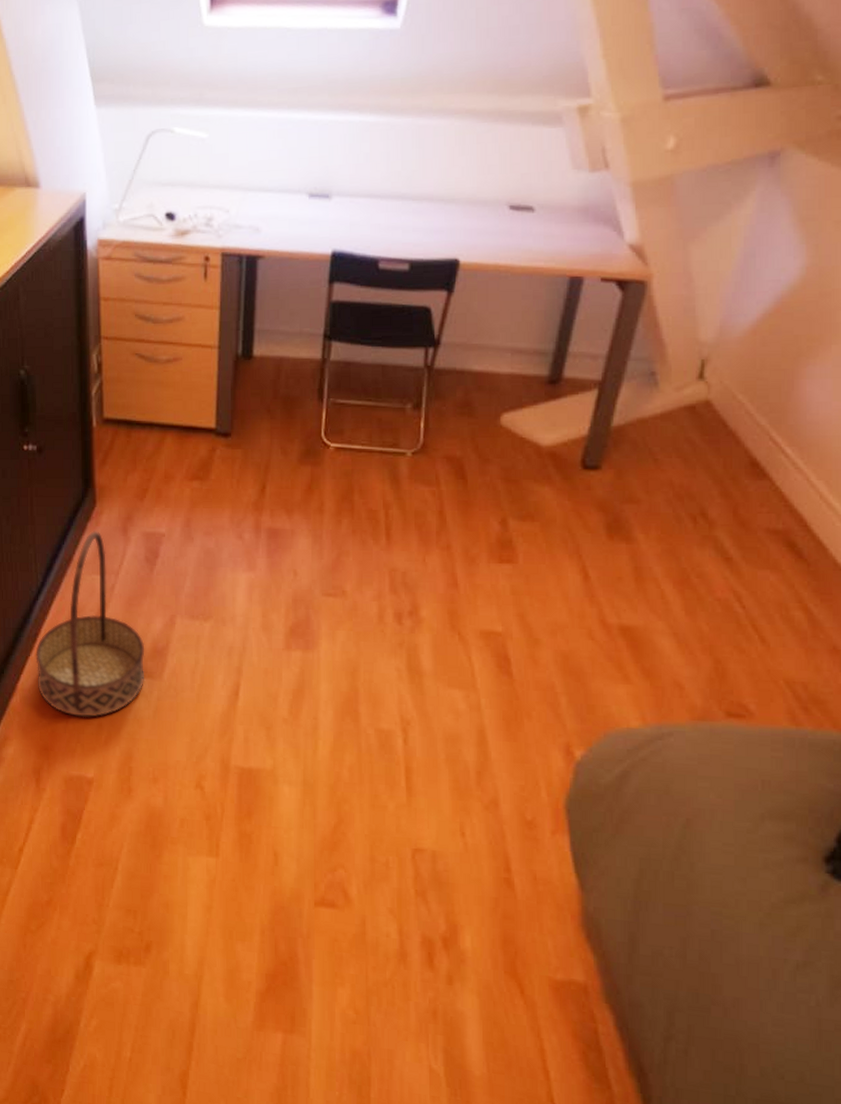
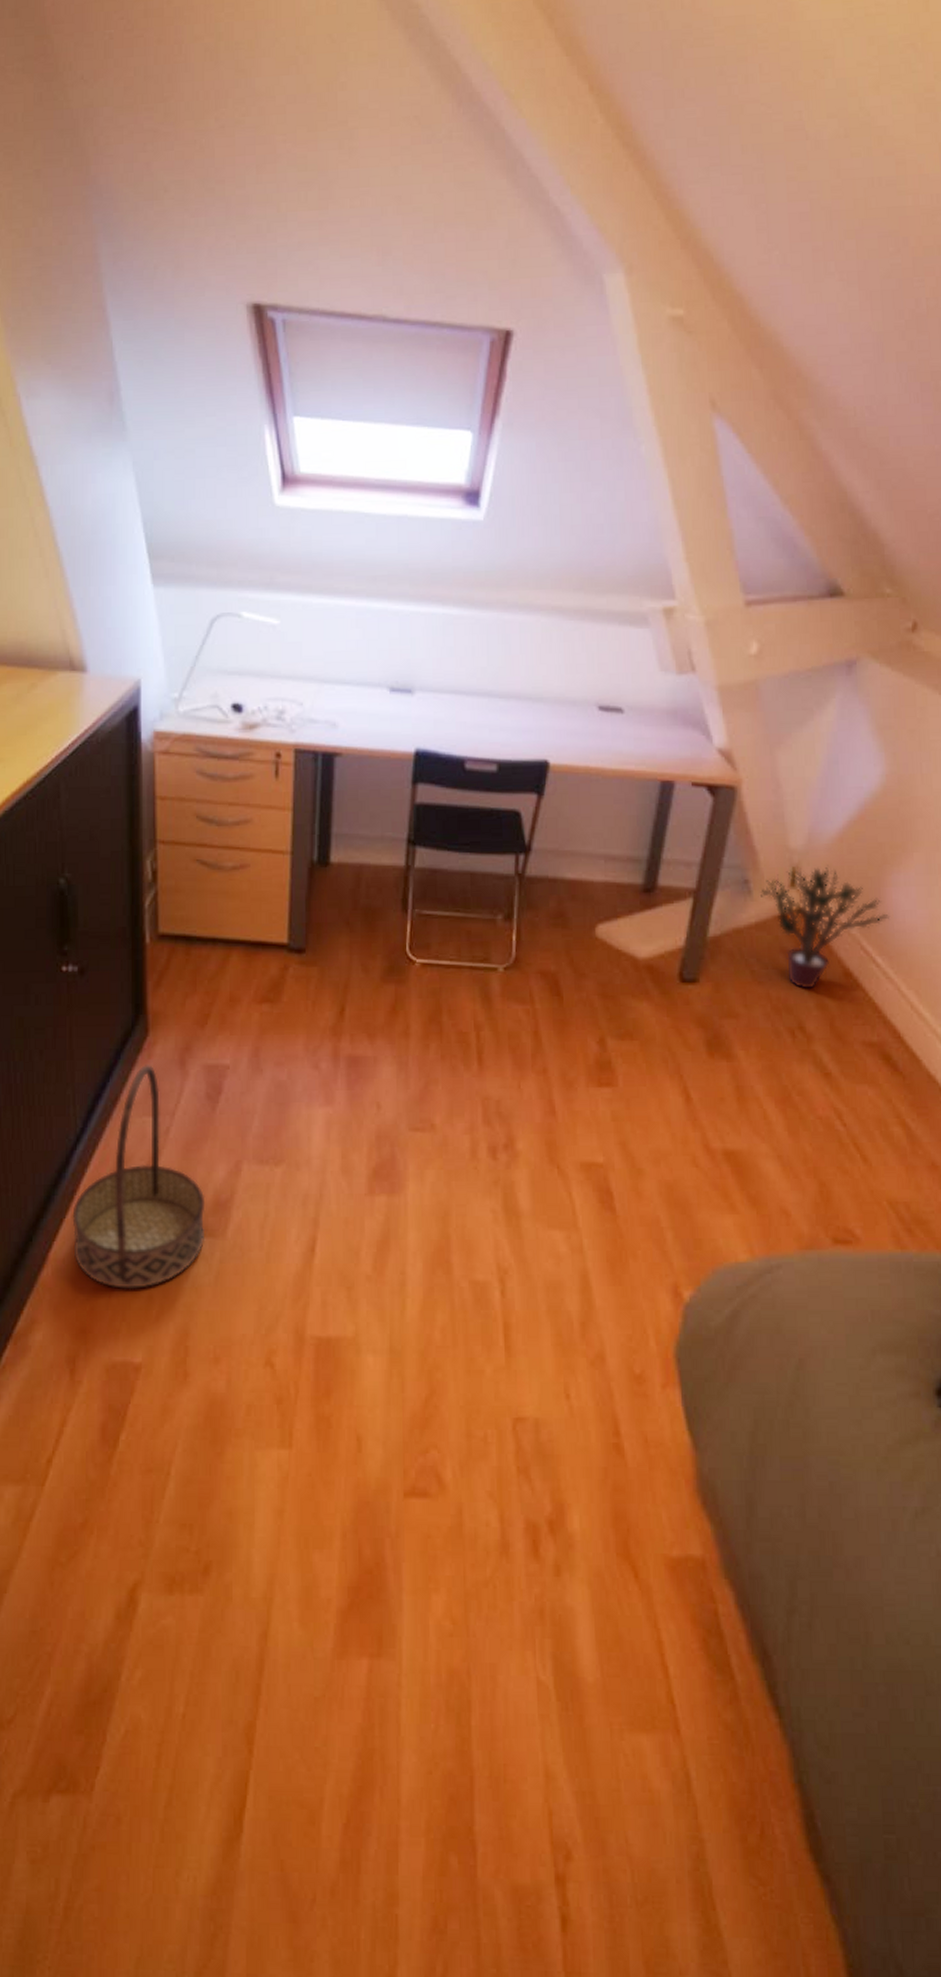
potted plant: none [666,357,803,479] -> present [759,865,891,990]

